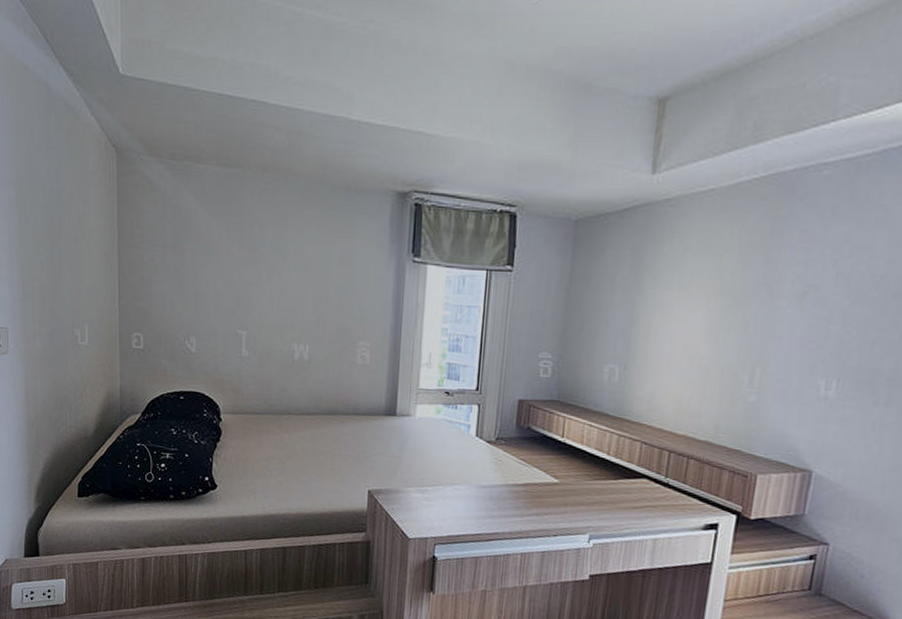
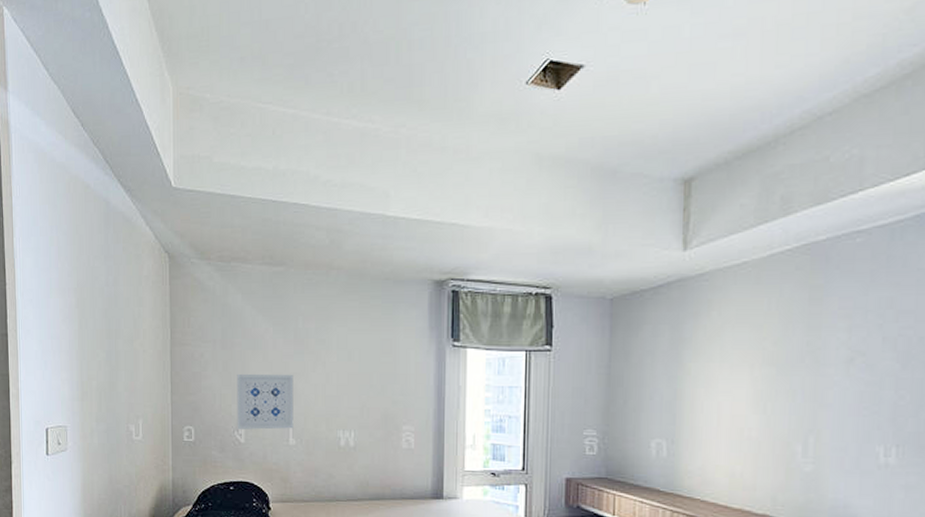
wall art: none [188,280,248,340] -> present [237,373,294,430]

